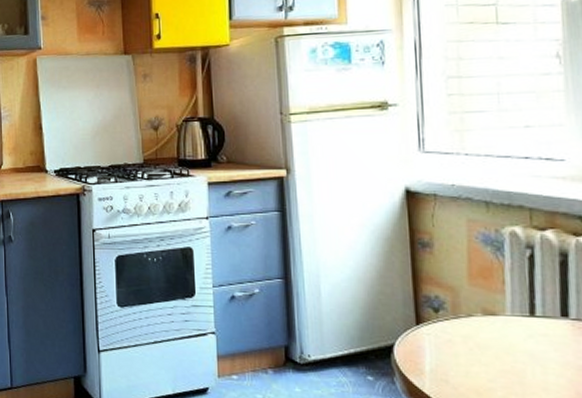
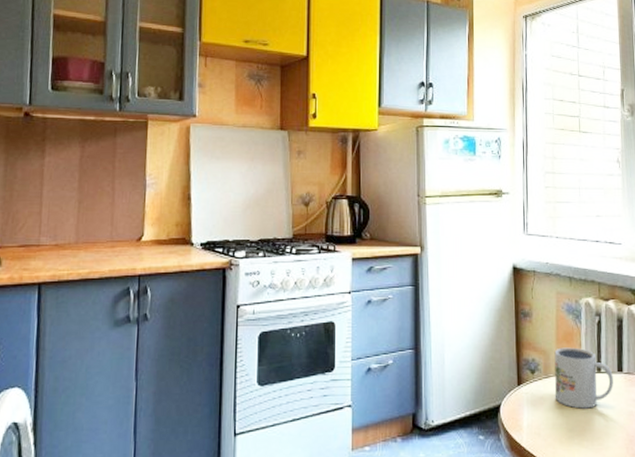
mug: none [466,284,555,358] -> present [554,347,613,409]

